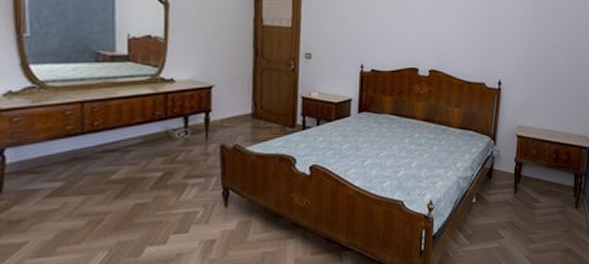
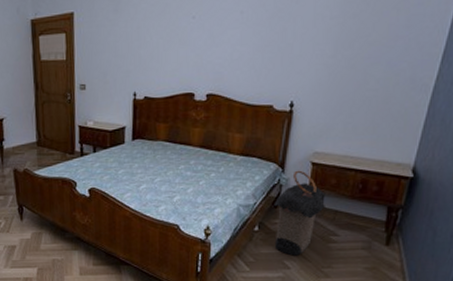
laundry hamper: none [488,142,529,225] -> present [274,170,326,256]

